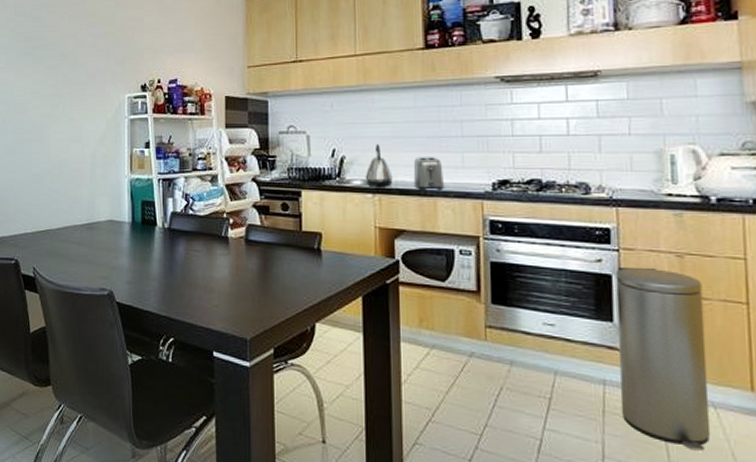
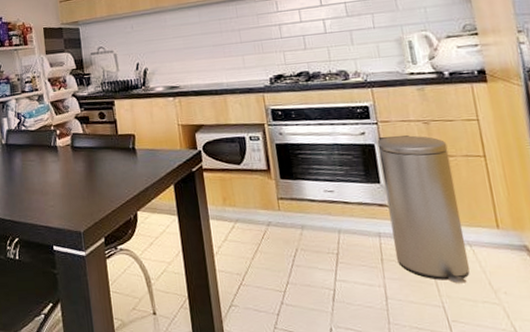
kettle: present [365,143,393,187] -> none [165,55,189,92]
toaster: present [413,157,444,191] -> none [204,61,231,91]

